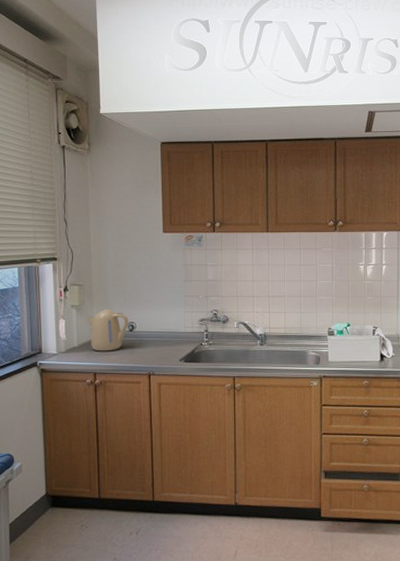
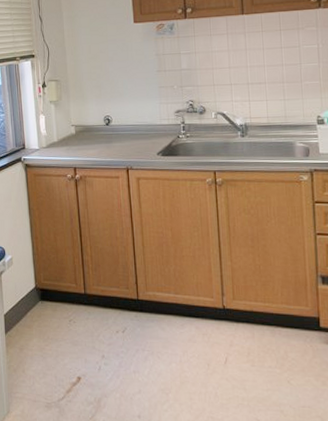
kettle: present [88,309,129,352] -> none [65,103,105,146]

